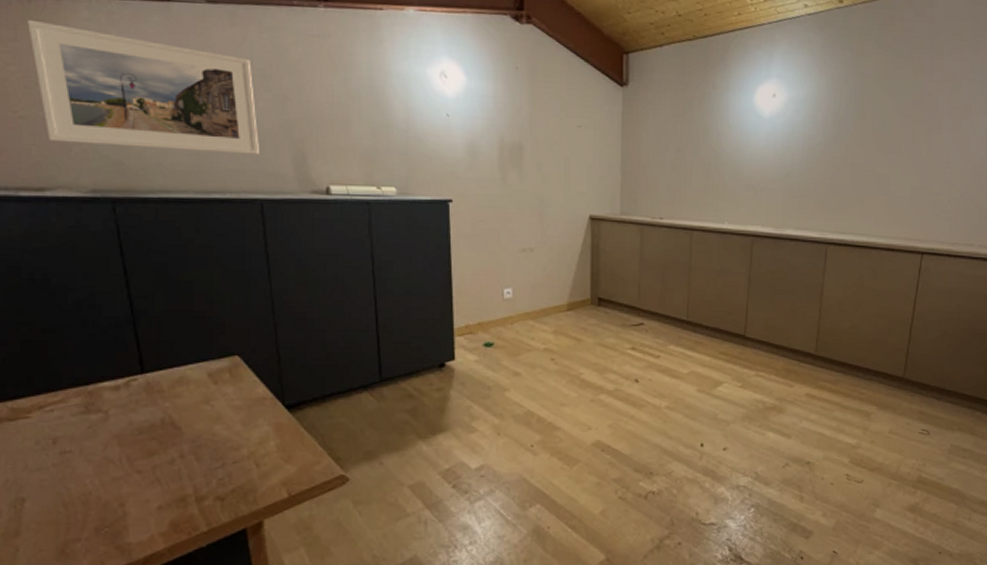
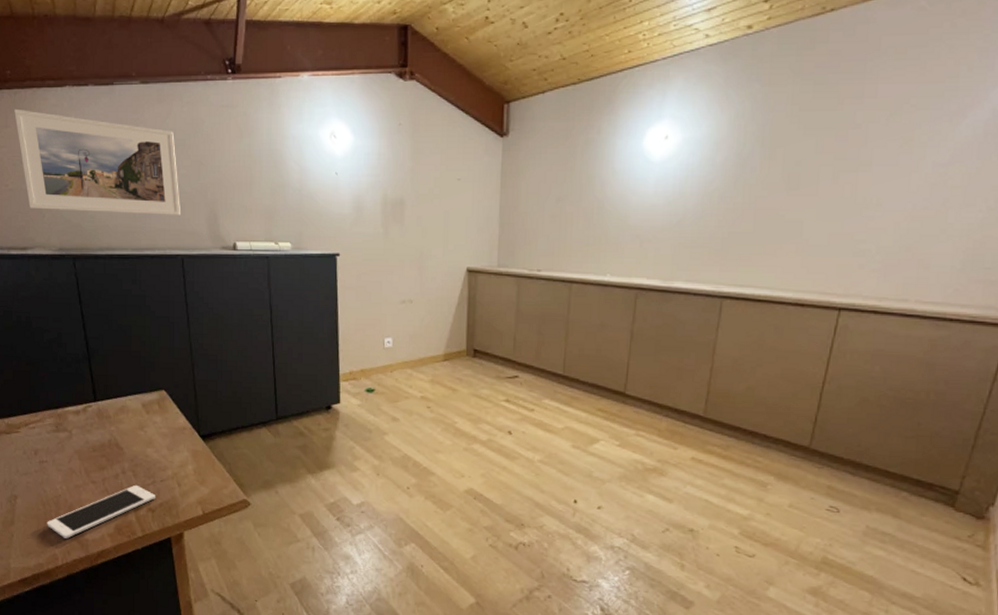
cell phone: none [70,470,227,545] -> present [47,484,156,539]

